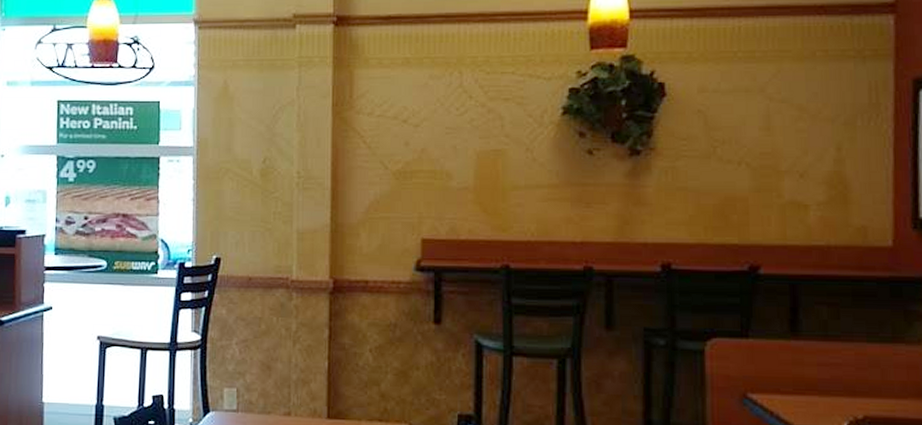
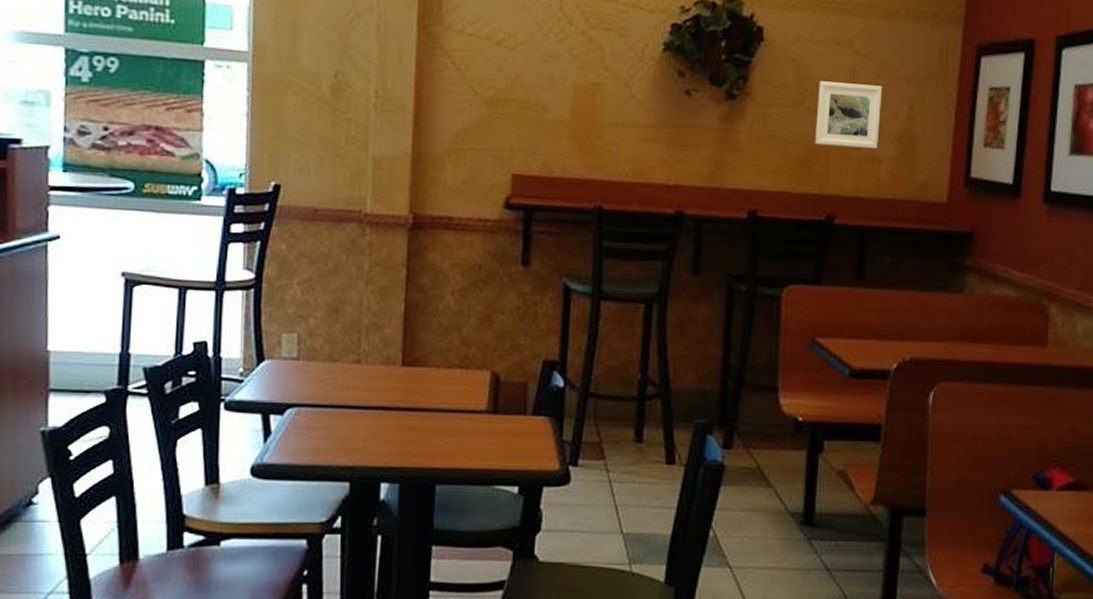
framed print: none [729,130,804,194] -> present [815,81,882,149]

